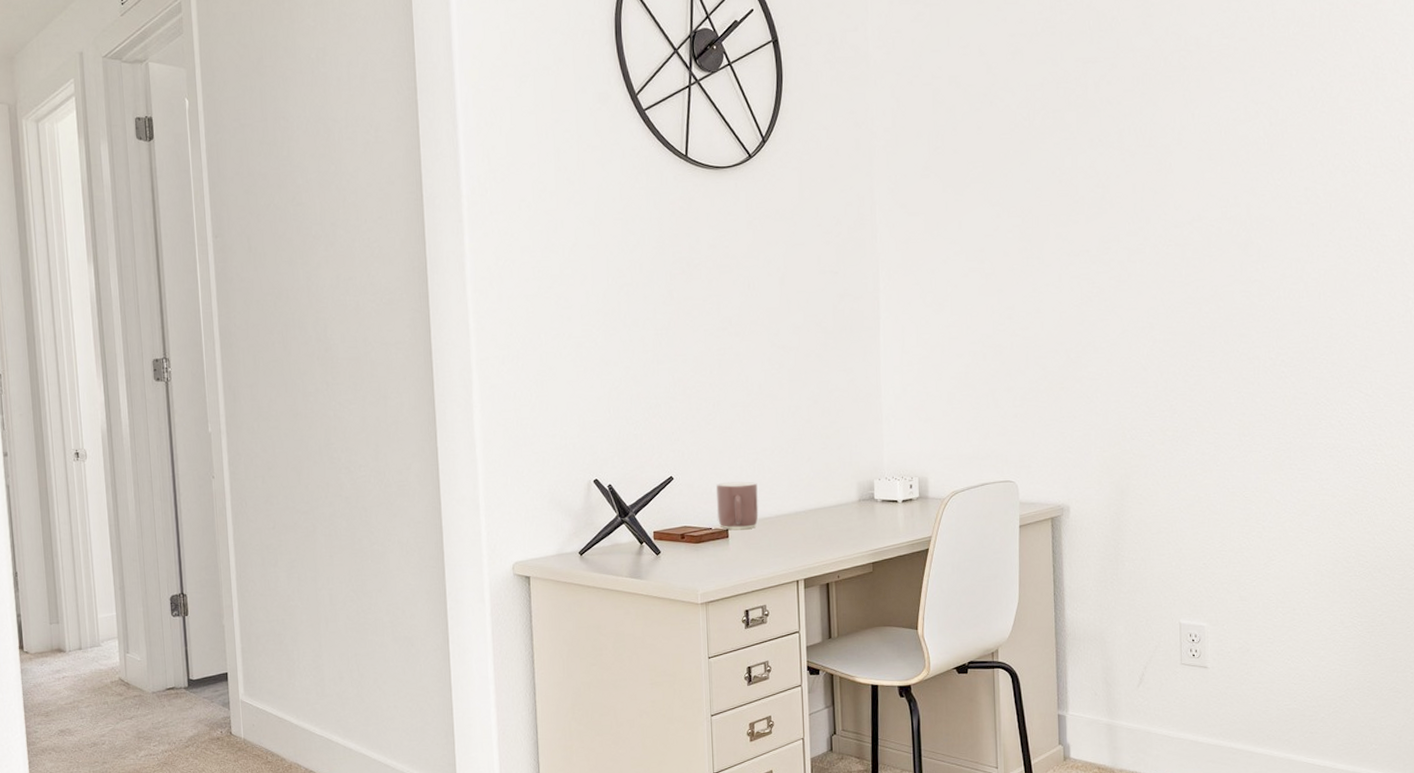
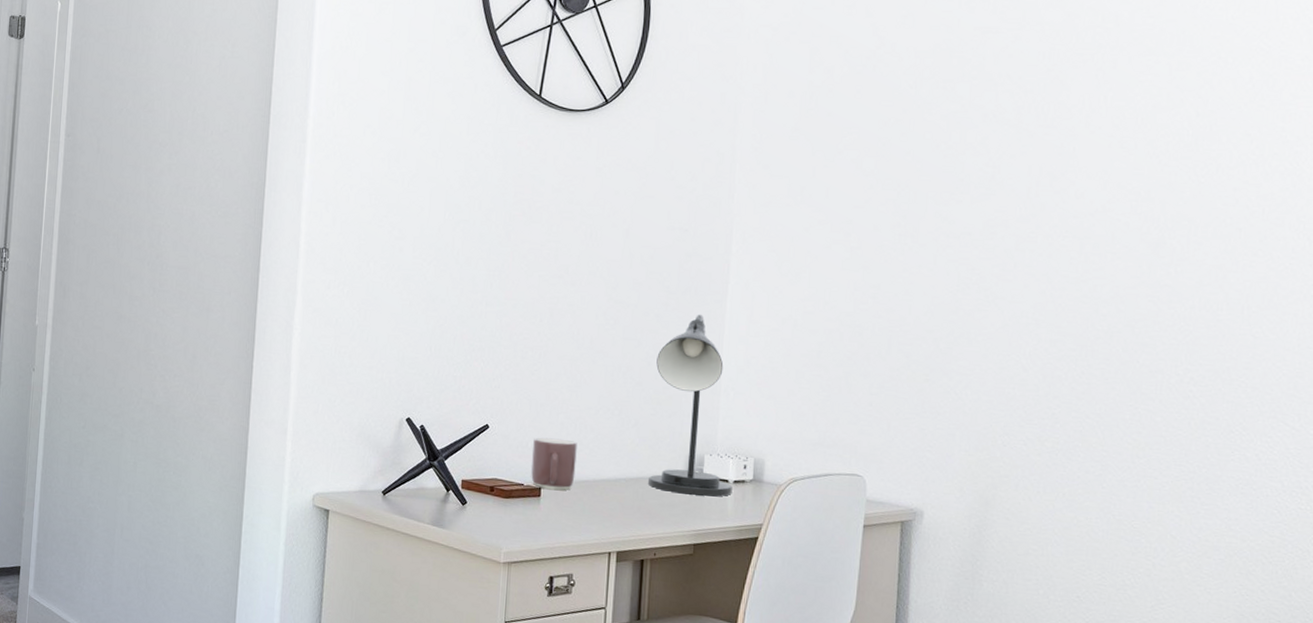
desk lamp: none [822,350,902,518] -> present [648,314,733,497]

